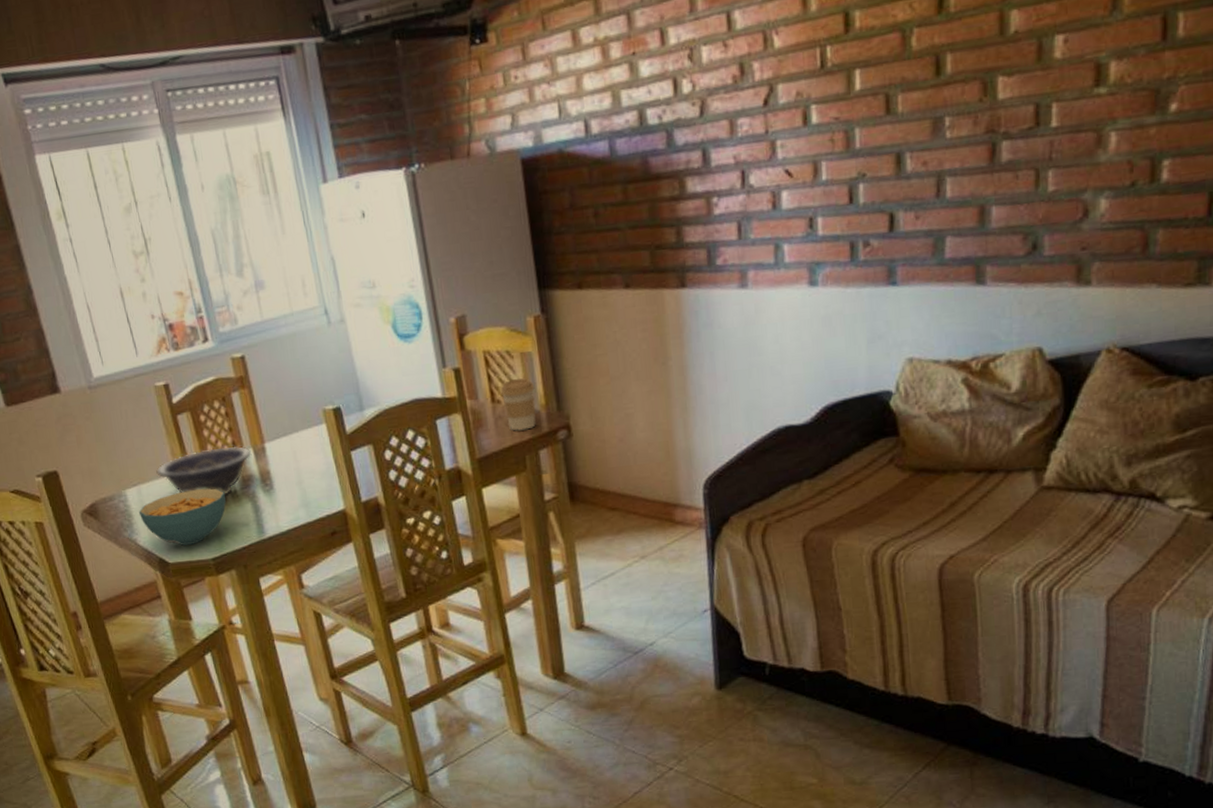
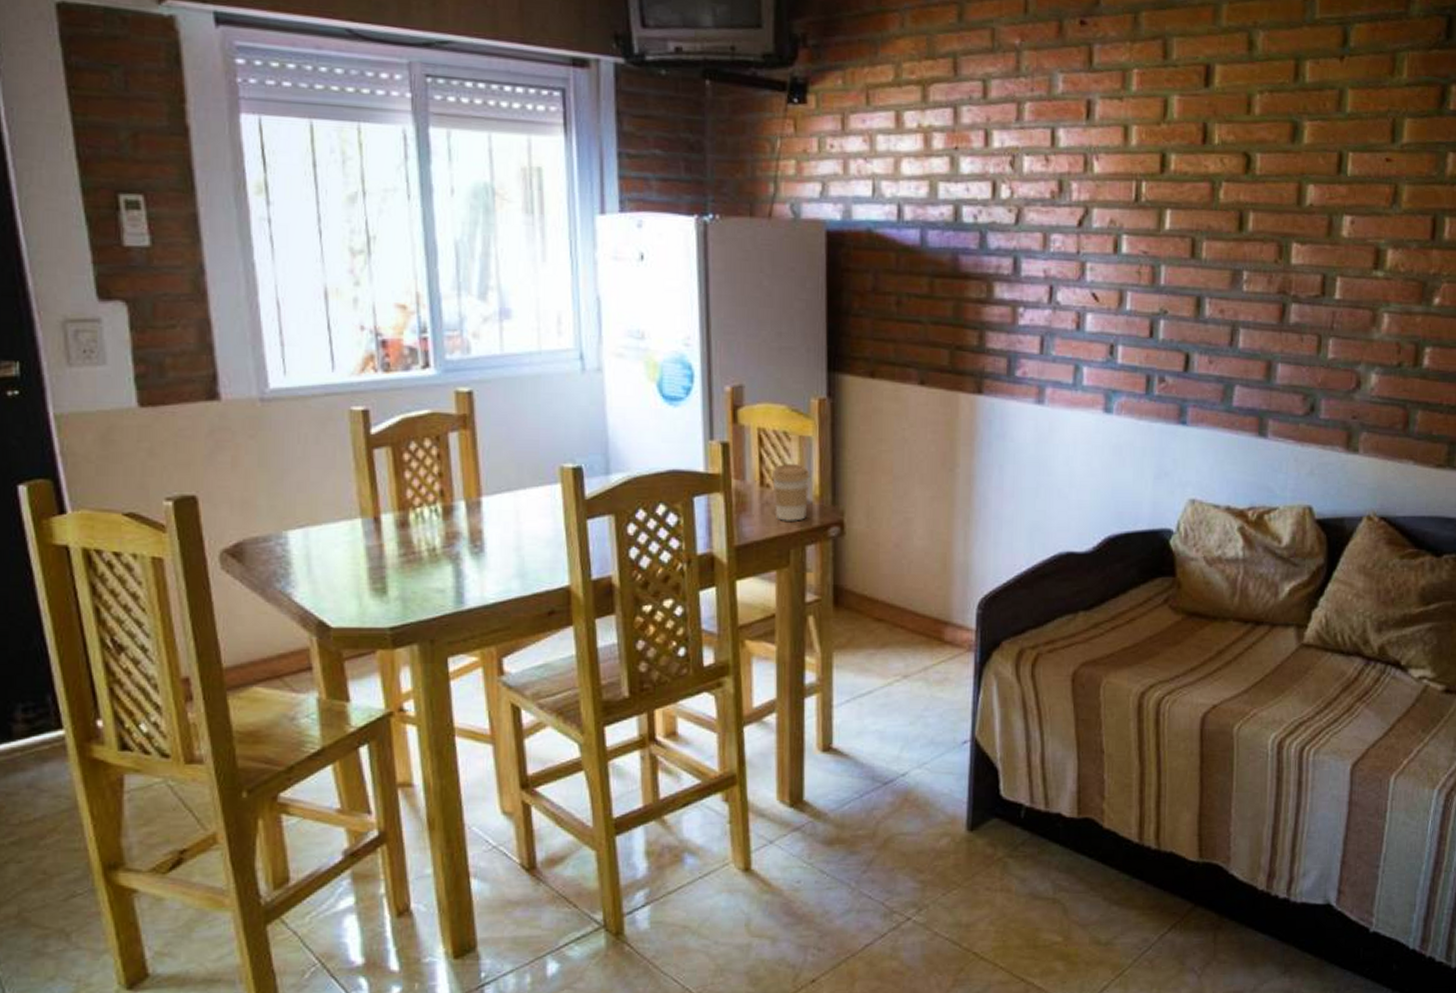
cereal bowl: present [138,488,226,546] -> none [300,540,420,608]
decorative bowl: present [156,446,251,496] -> none [334,494,462,553]

